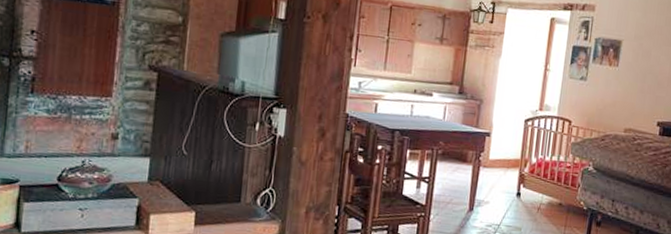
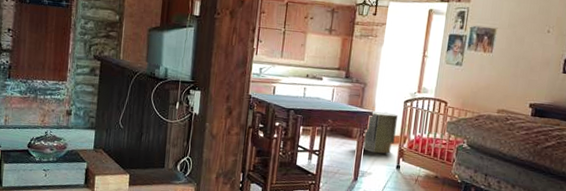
air purifier: none [479,131,518,180] -> present [363,111,398,154]

